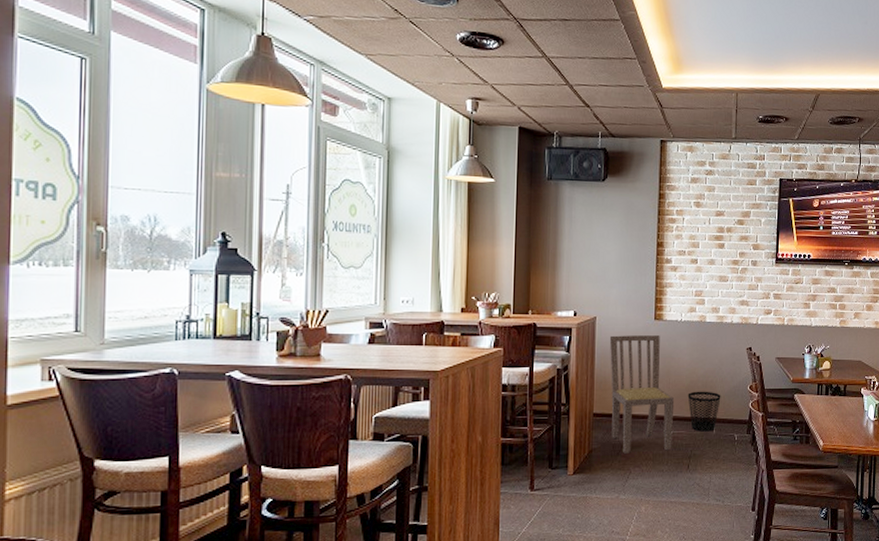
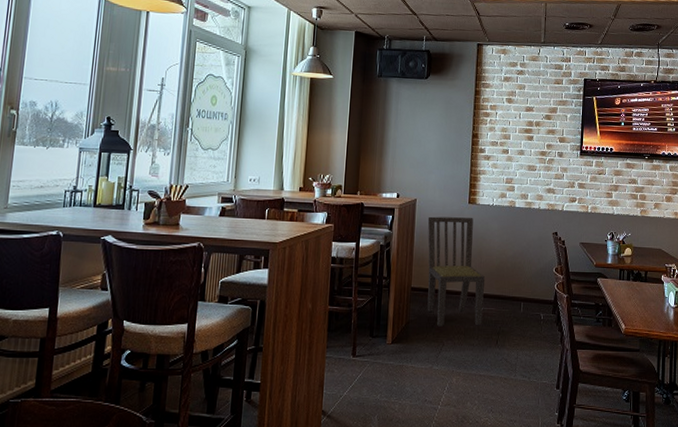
wastebasket: present [687,391,721,432] -> none [497,271,528,310]

